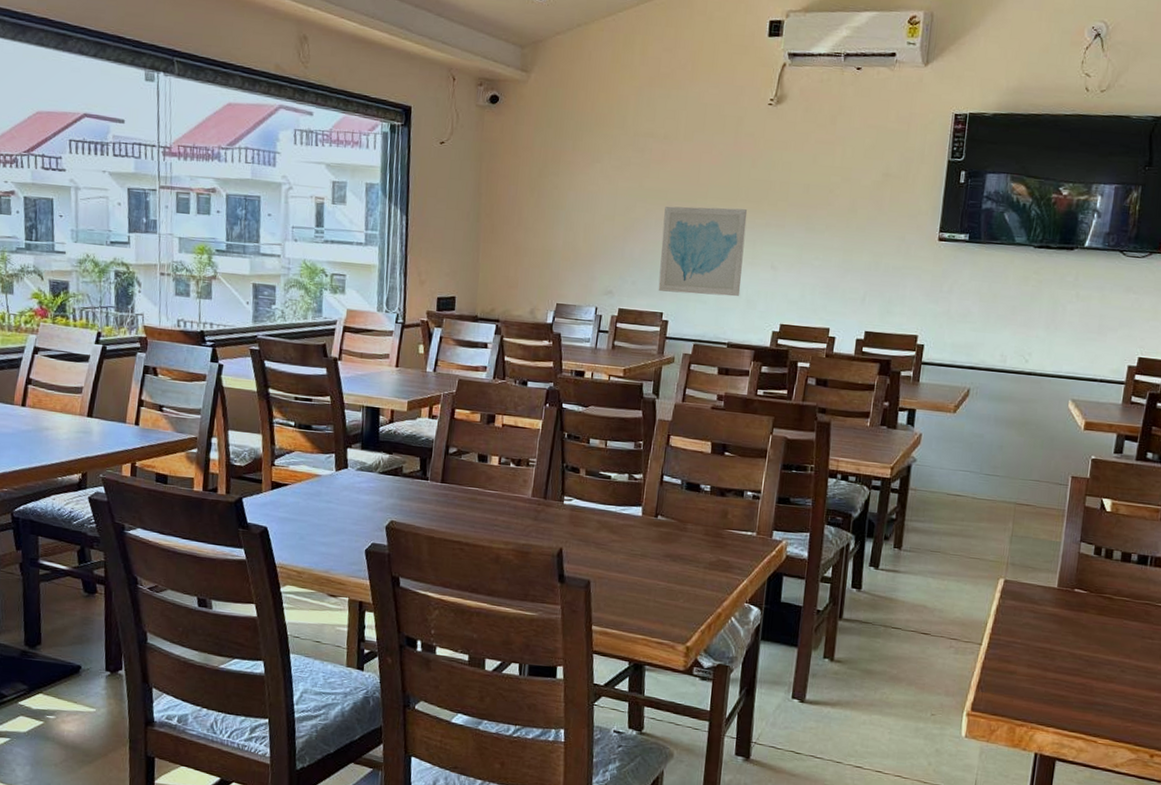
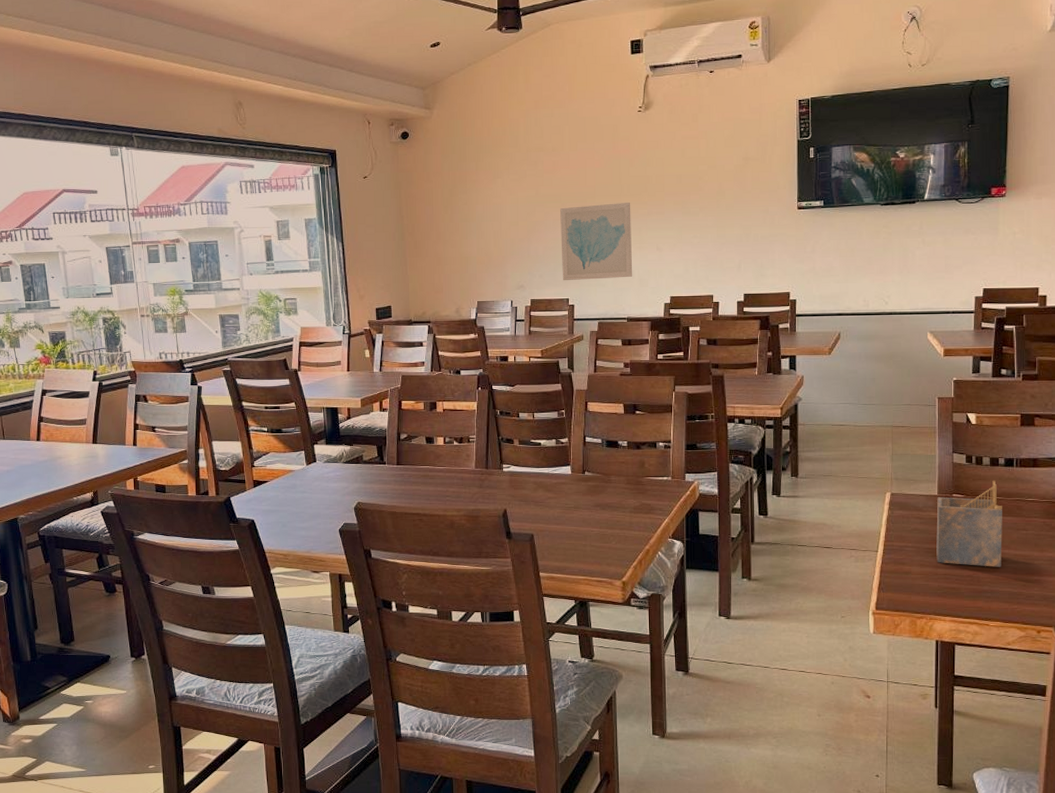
napkin holder: none [1047,578,1129,678] -> present [936,480,1002,567]

